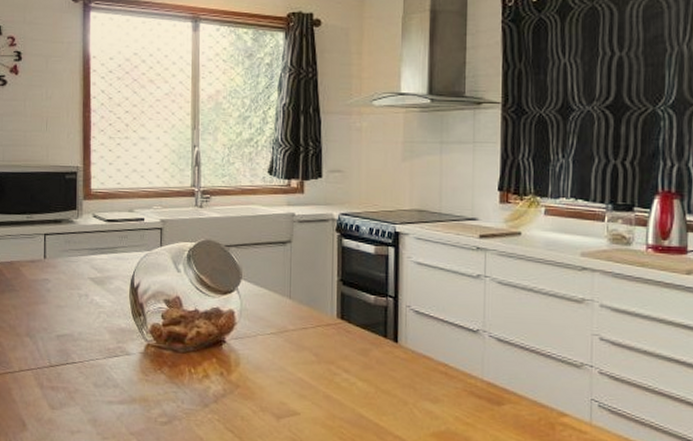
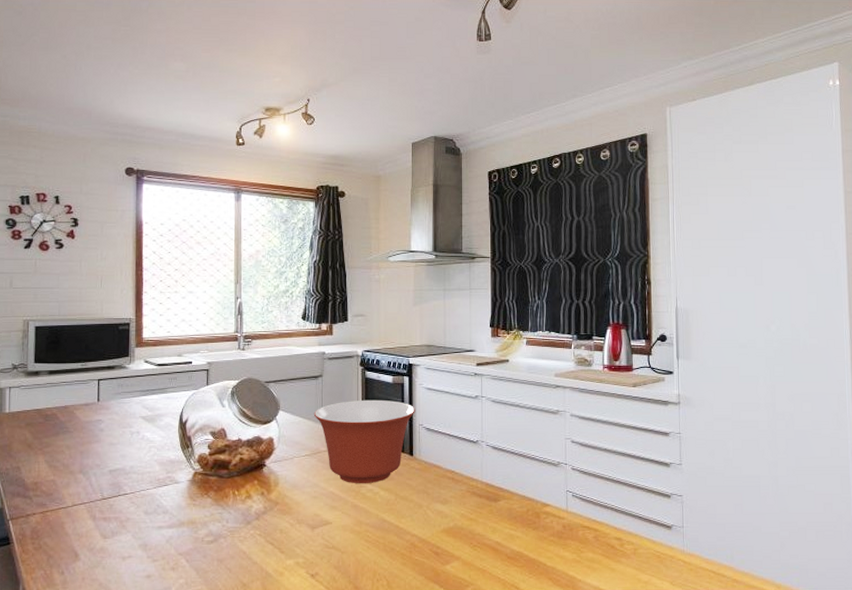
mixing bowl: none [280,272,402,372] -> present [313,399,415,484]

